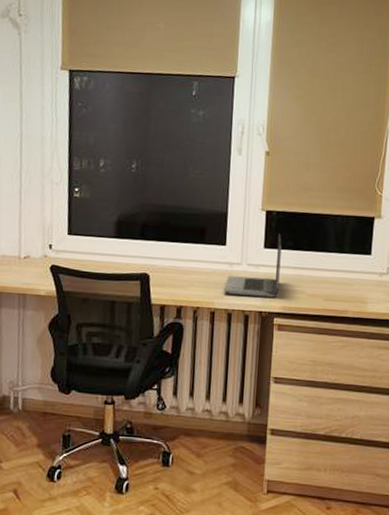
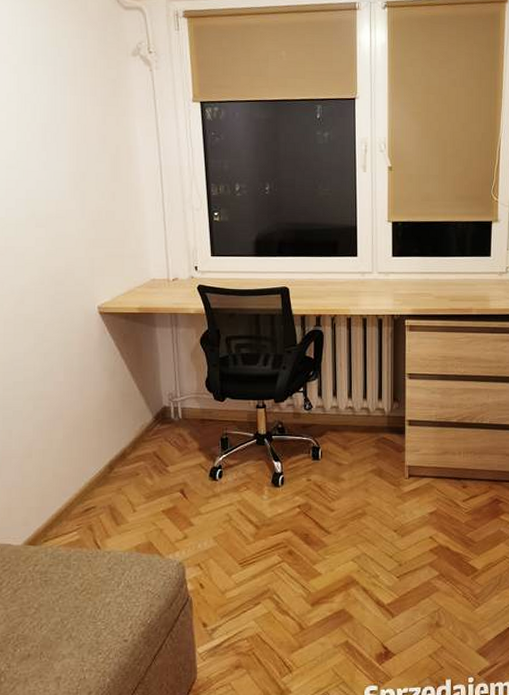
laptop computer: present [224,233,282,298] -> none [358,242,408,301]

